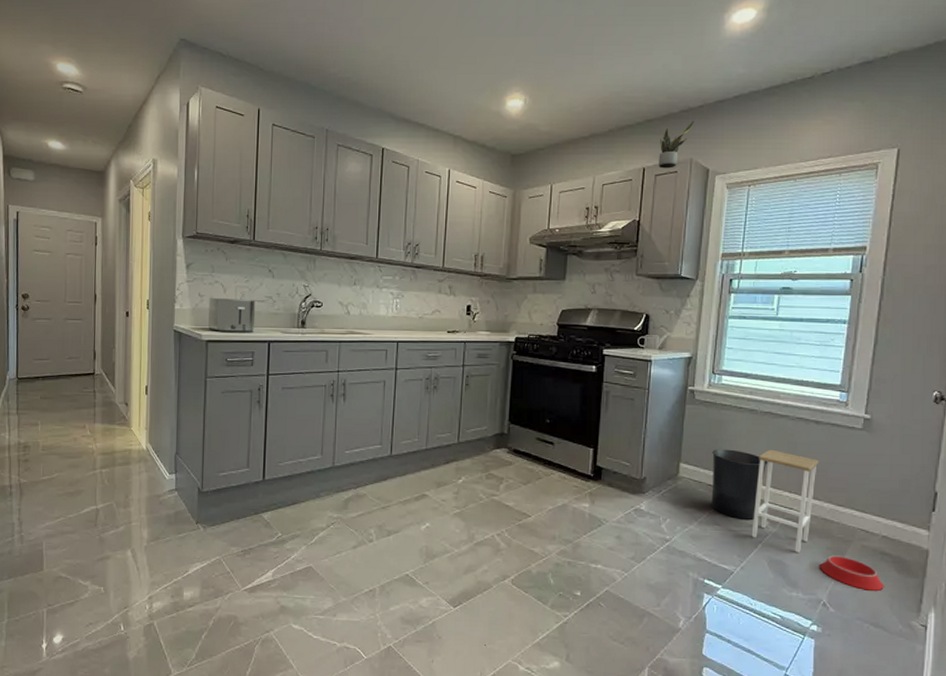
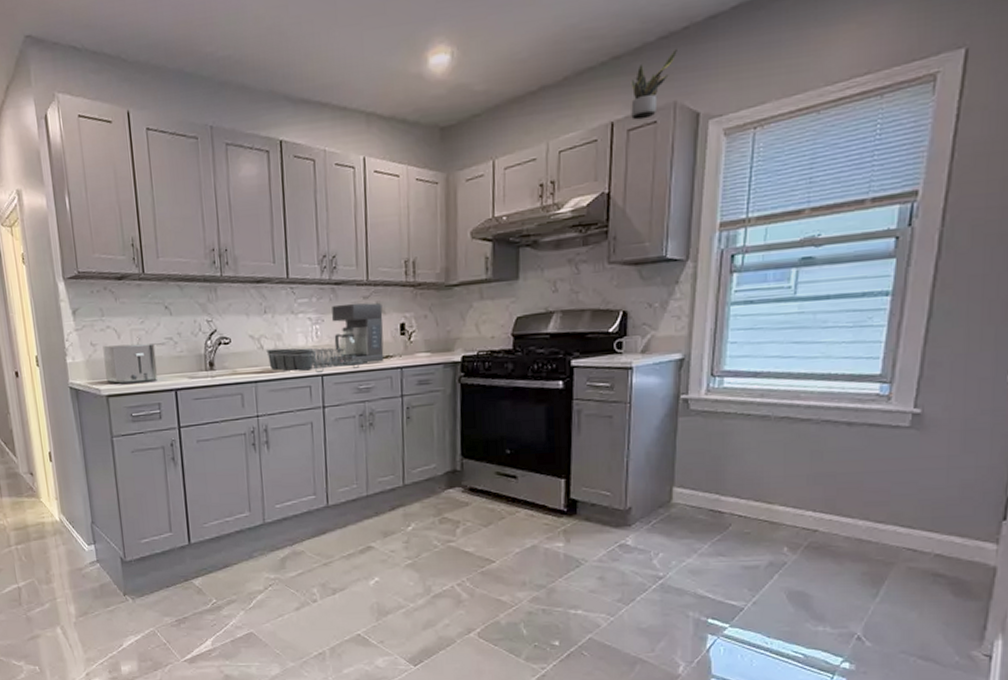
dish rack: none [352,315,433,340] -> present [266,347,363,374]
coffee maker: none [406,284,453,335] -> present [330,302,385,363]
waste bin: present [711,449,768,520] -> none [713,466,785,547]
step stool: present [751,449,819,553] -> none [765,462,852,581]
pet bowl: present [820,555,884,591] -> none [853,581,937,619]

